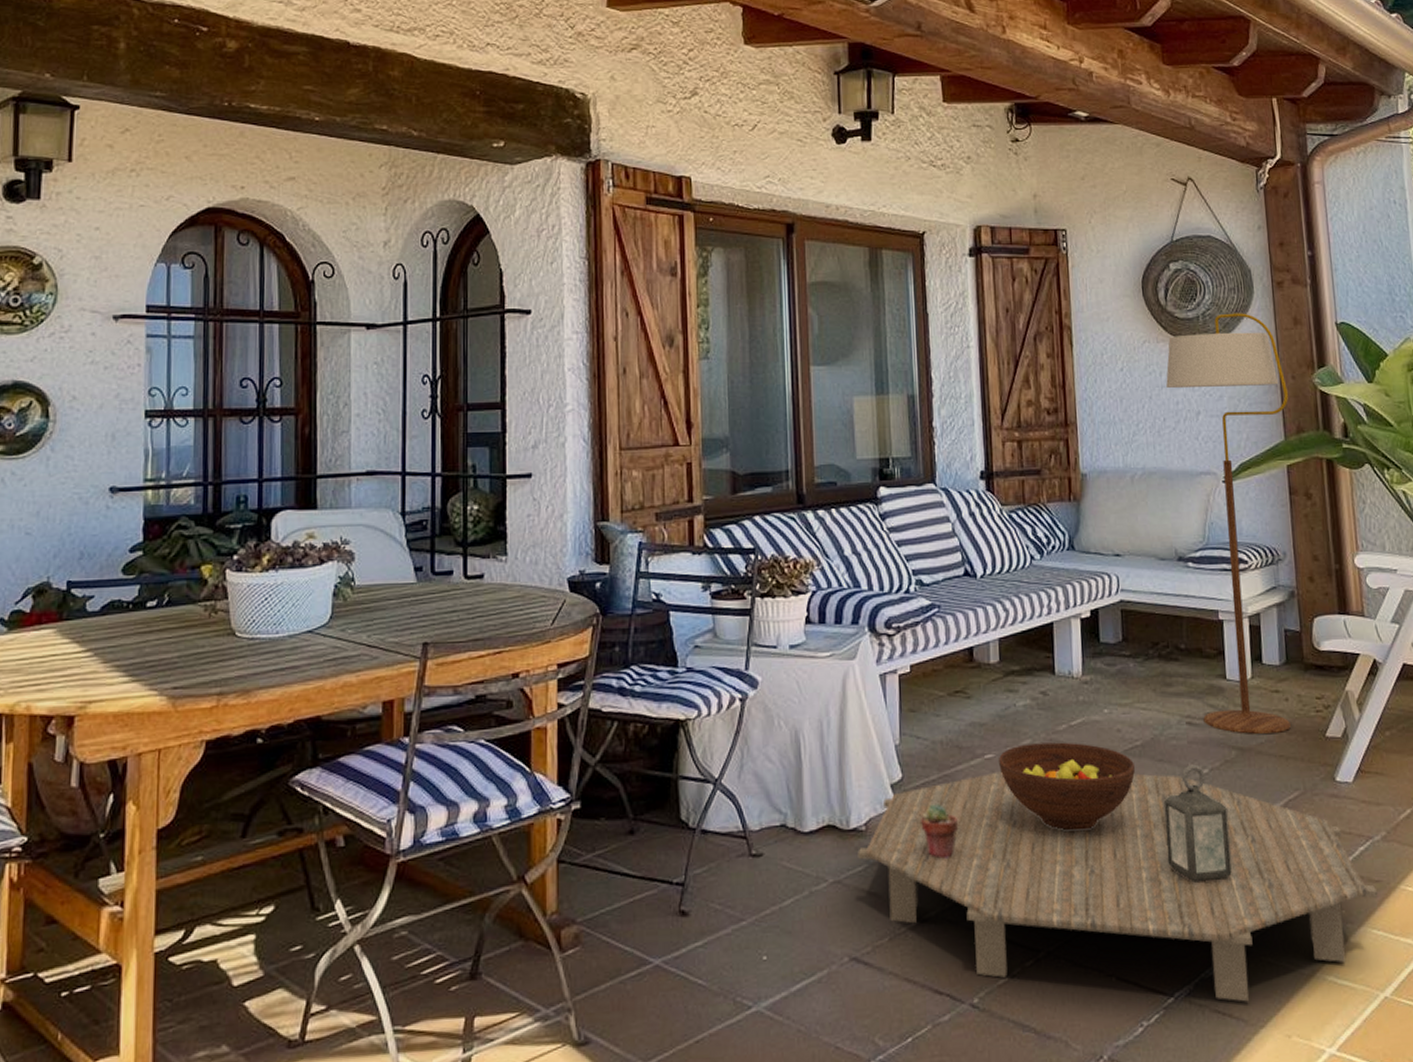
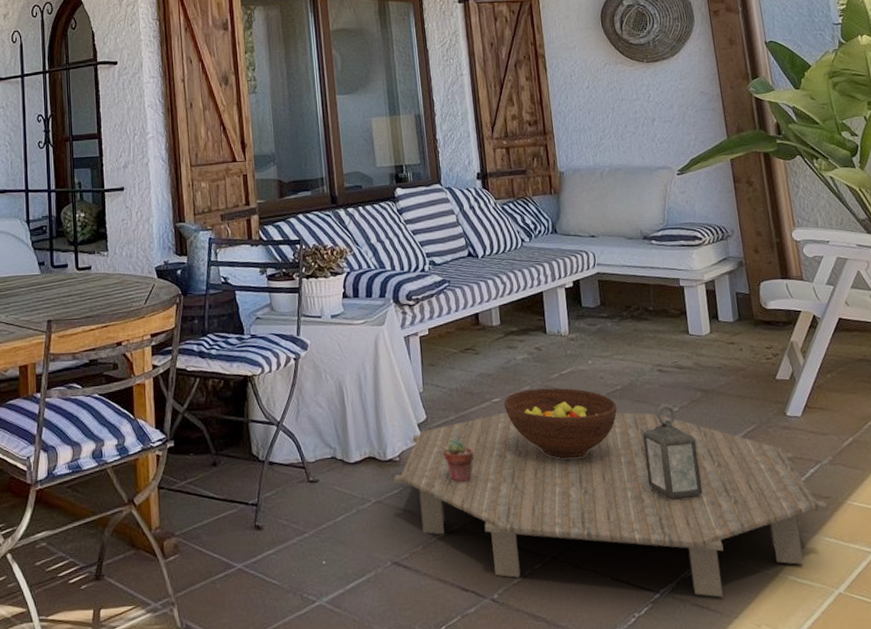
floor lamp: present [1166,313,1291,734] -> none [625,37,746,379]

